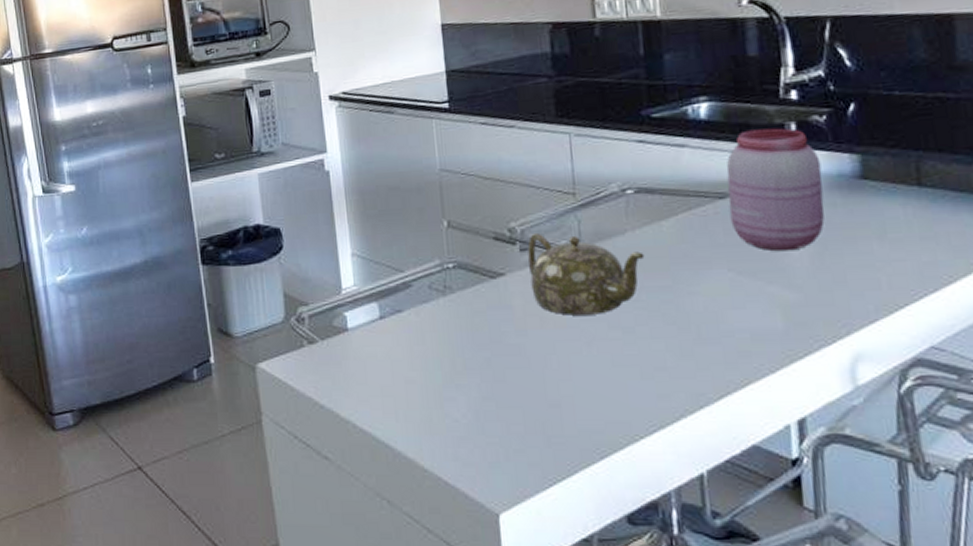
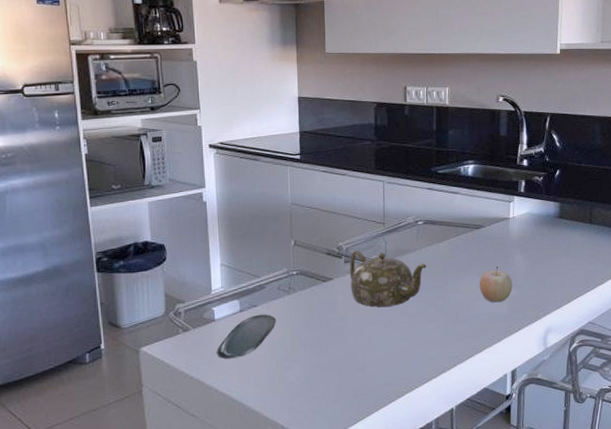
oval tray: none [352,322,429,384] -> present [216,314,276,359]
jar: present [726,128,825,252] -> none [481,184,538,264]
fruit: none [731,254,789,311] -> present [479,265,513,302]

